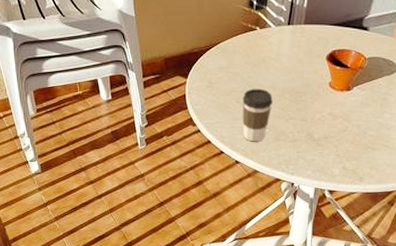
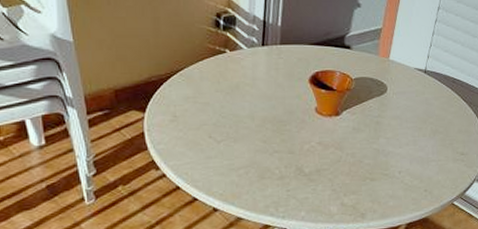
coffee cup: present [242,88,273,142] -> none [215,119,253,183]

